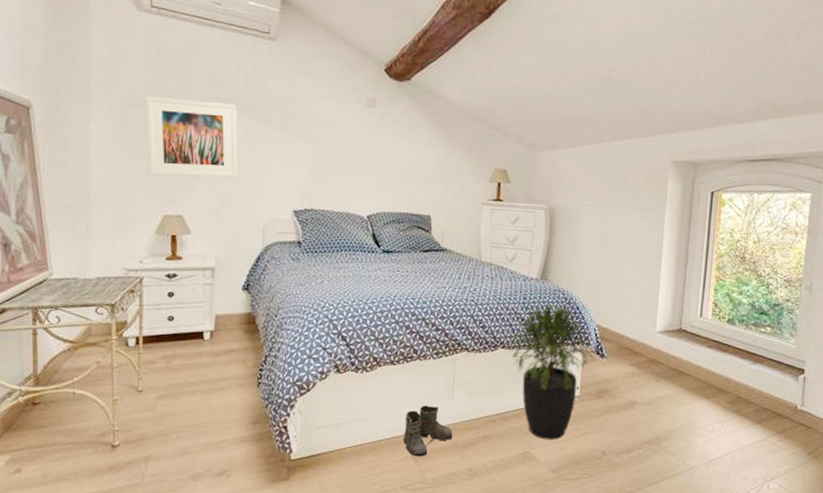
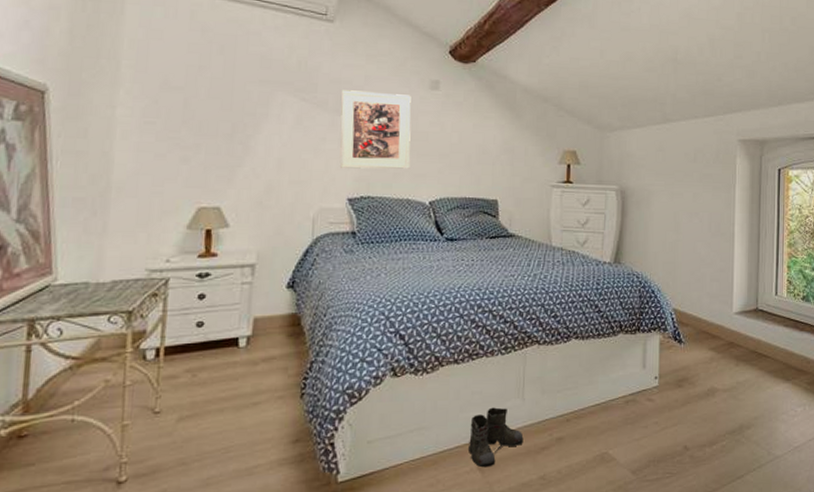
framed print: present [146,97,238,178] -> none [182,80,288,165]
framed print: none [284,107,350,184] -> present [339,90,411,169]
potted plant: present [510,304,596,440] -> none [584,289,674,437]

